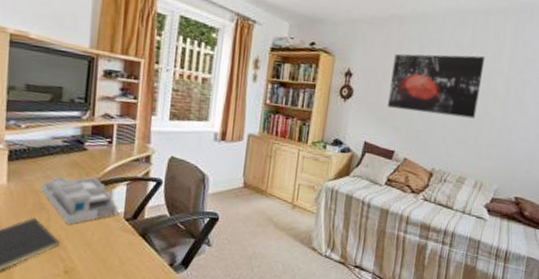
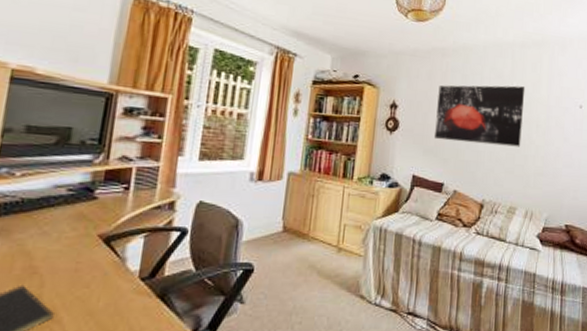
desk organizer: present [40,176,119,225] -> none [33,230,133,290]

